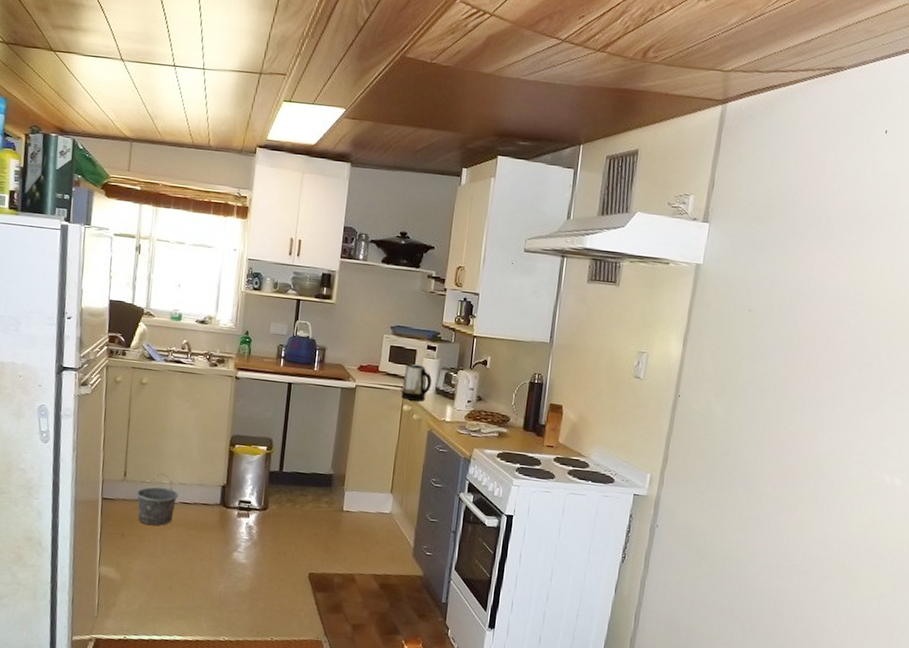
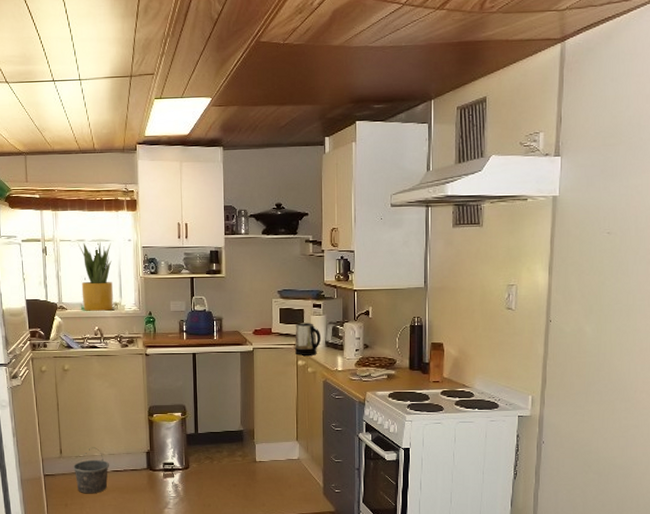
planter: none [173,246,214,325] -> present [78,242,114,312]

